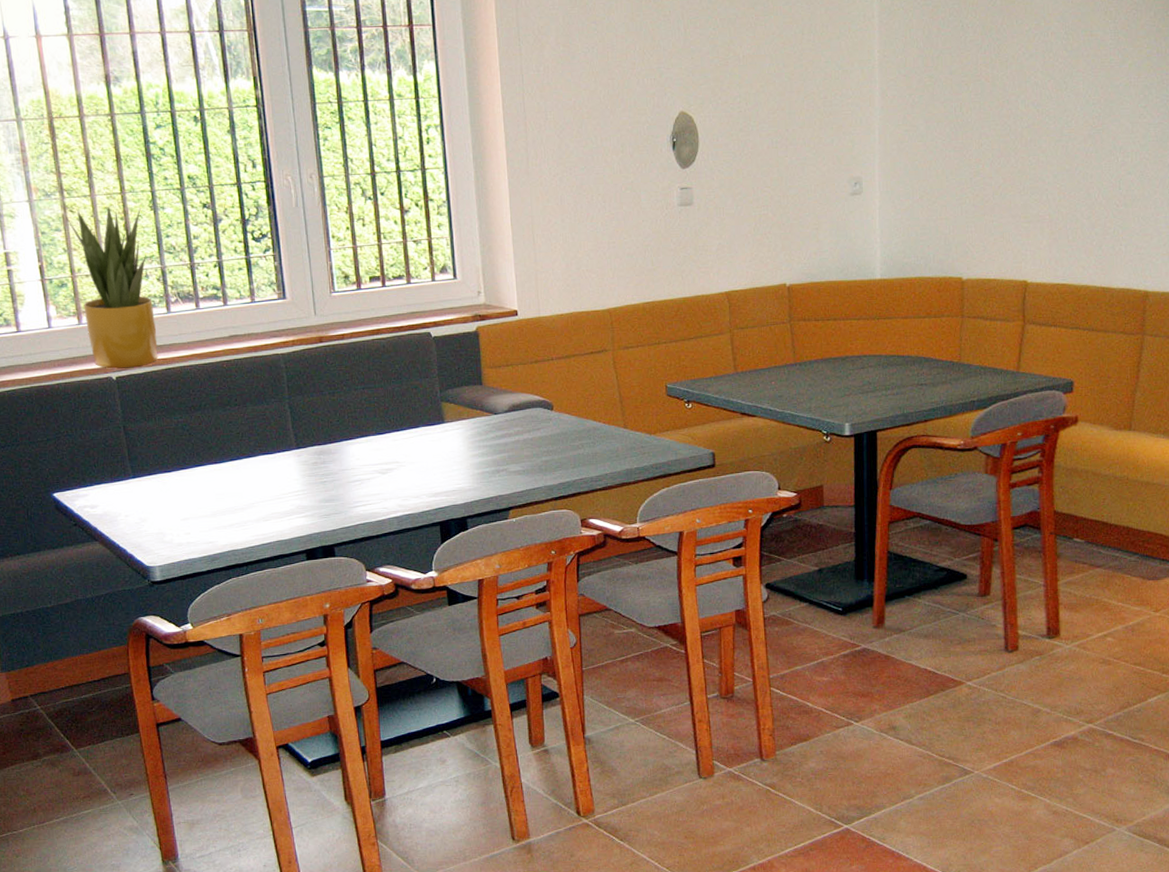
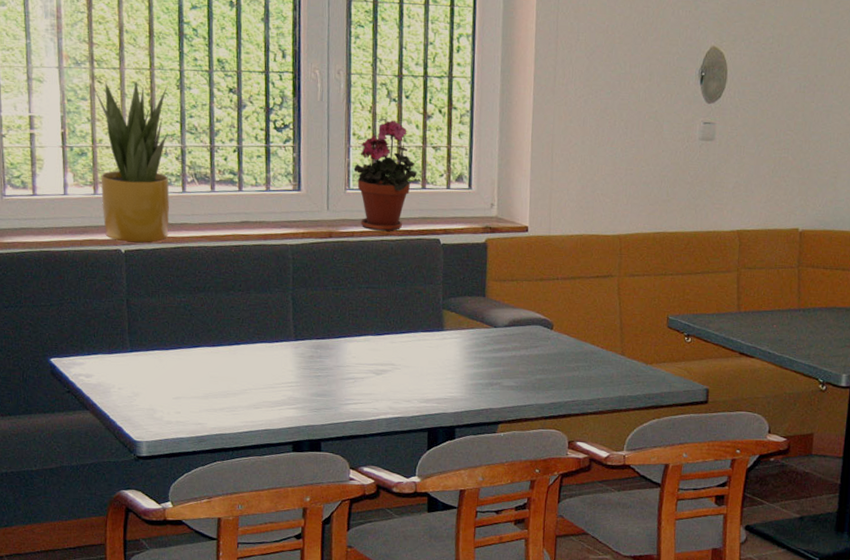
potted plant: none [336,218,401,331] -> present [353,119,418,232]

